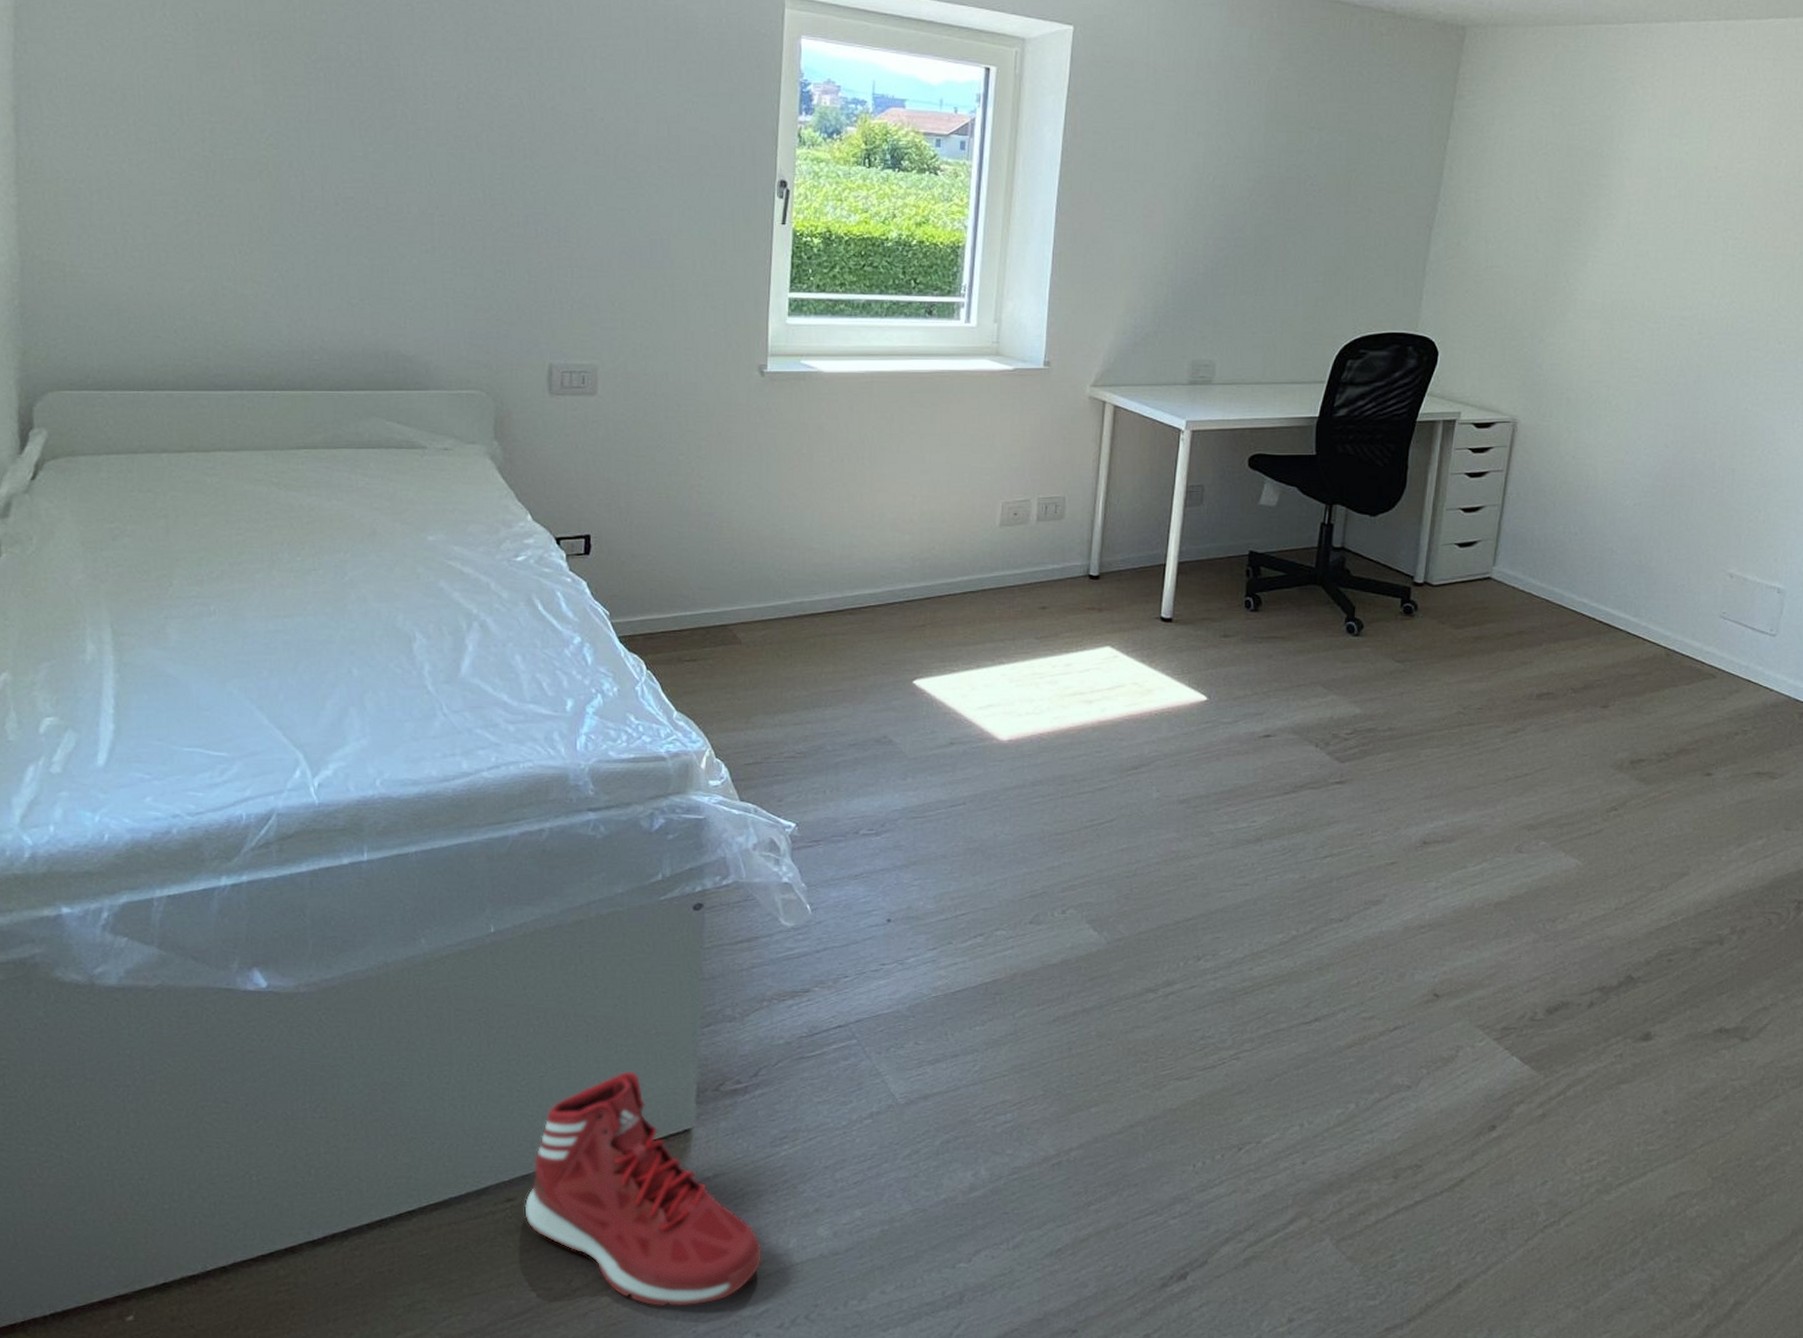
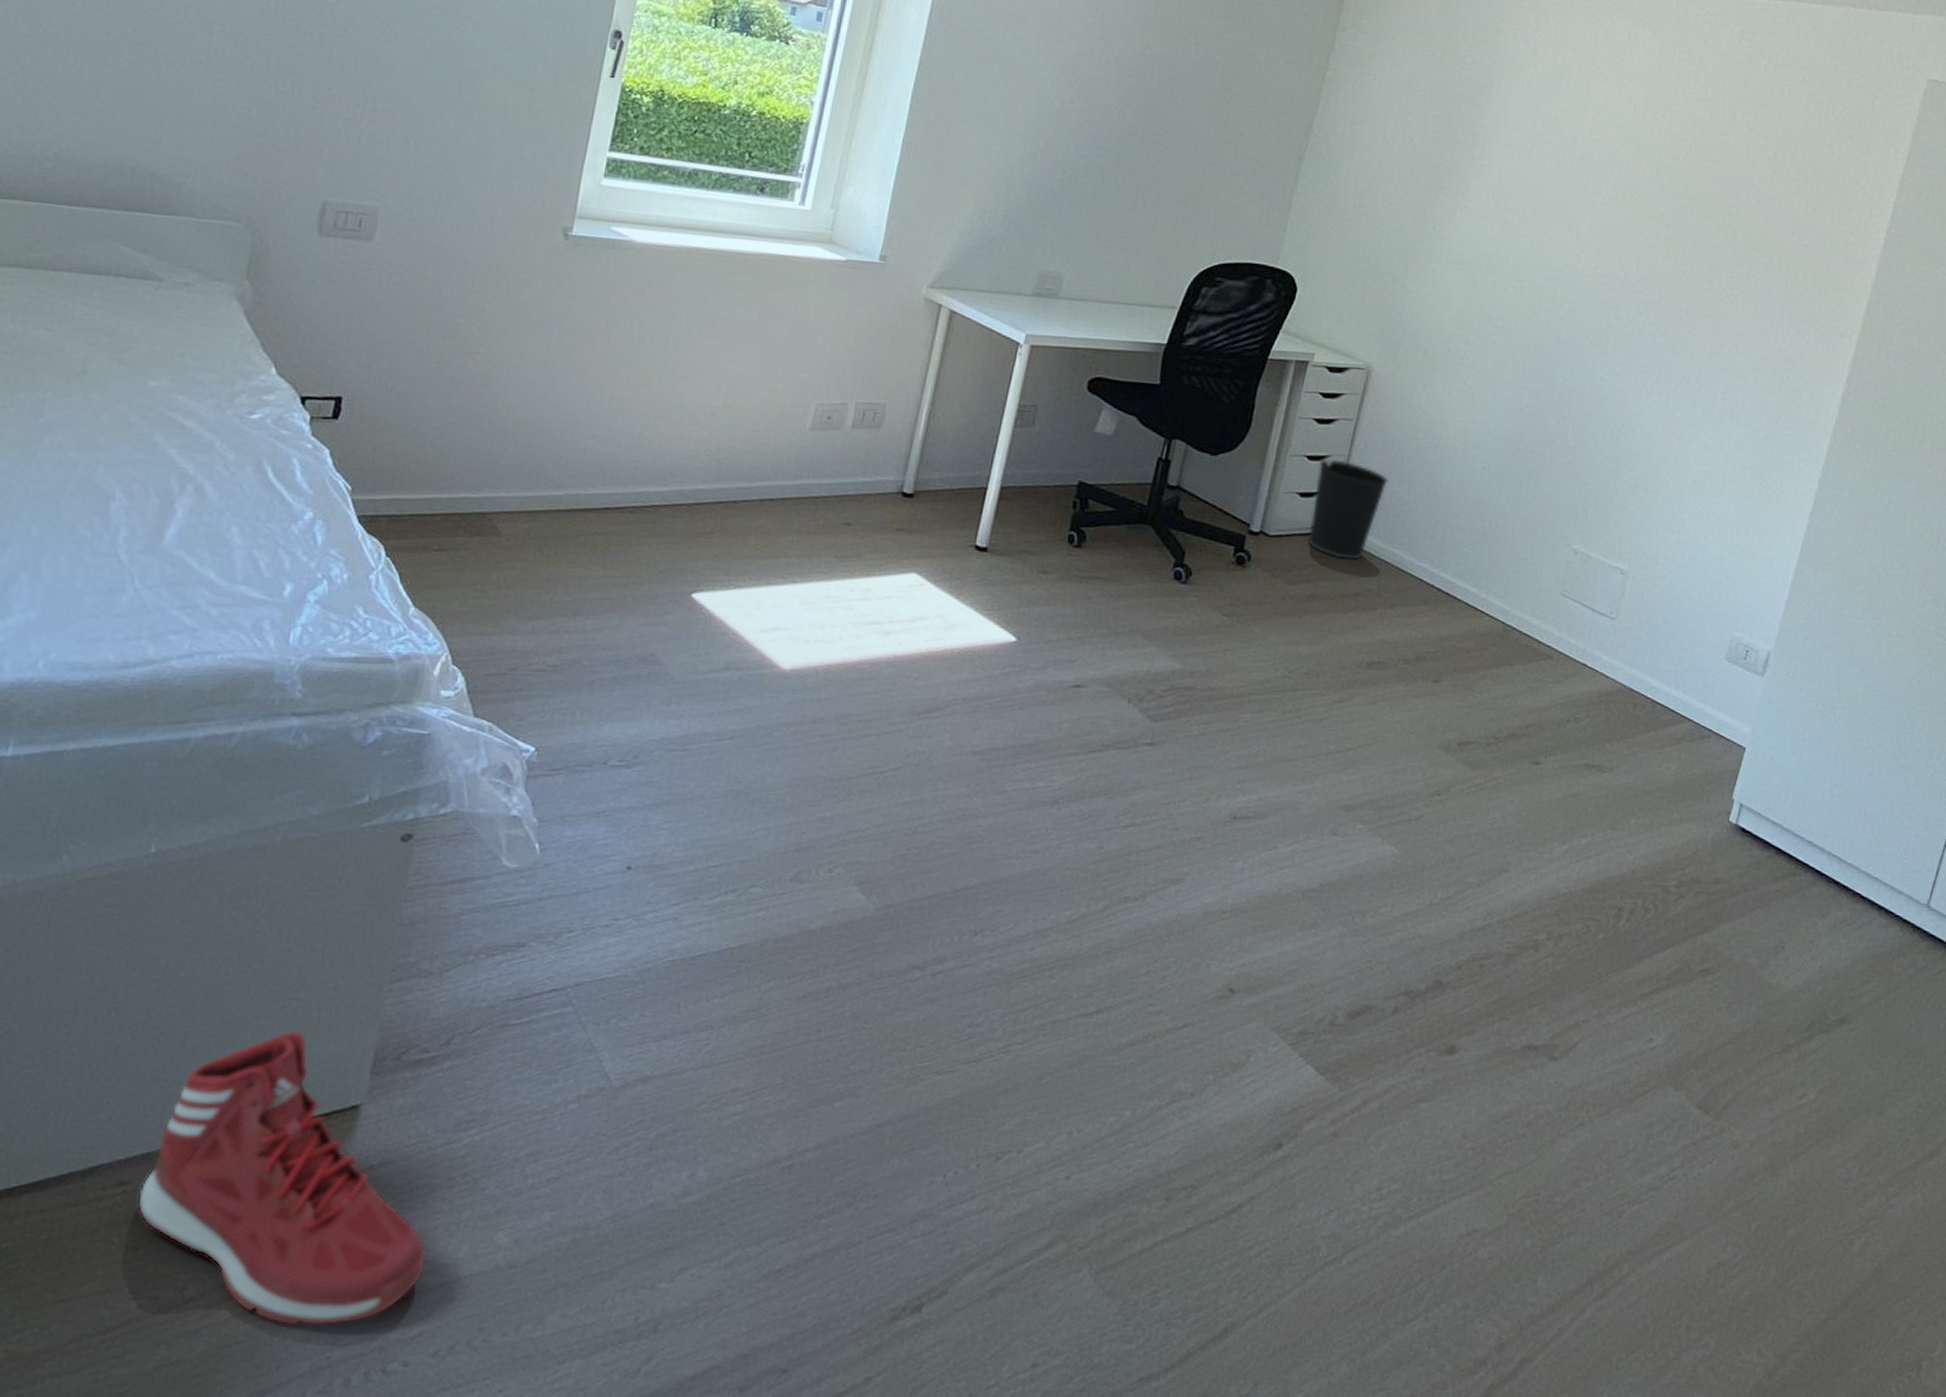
wastebasket: none [1470,509,1543,601] -> present [1309,459,1389,560]

